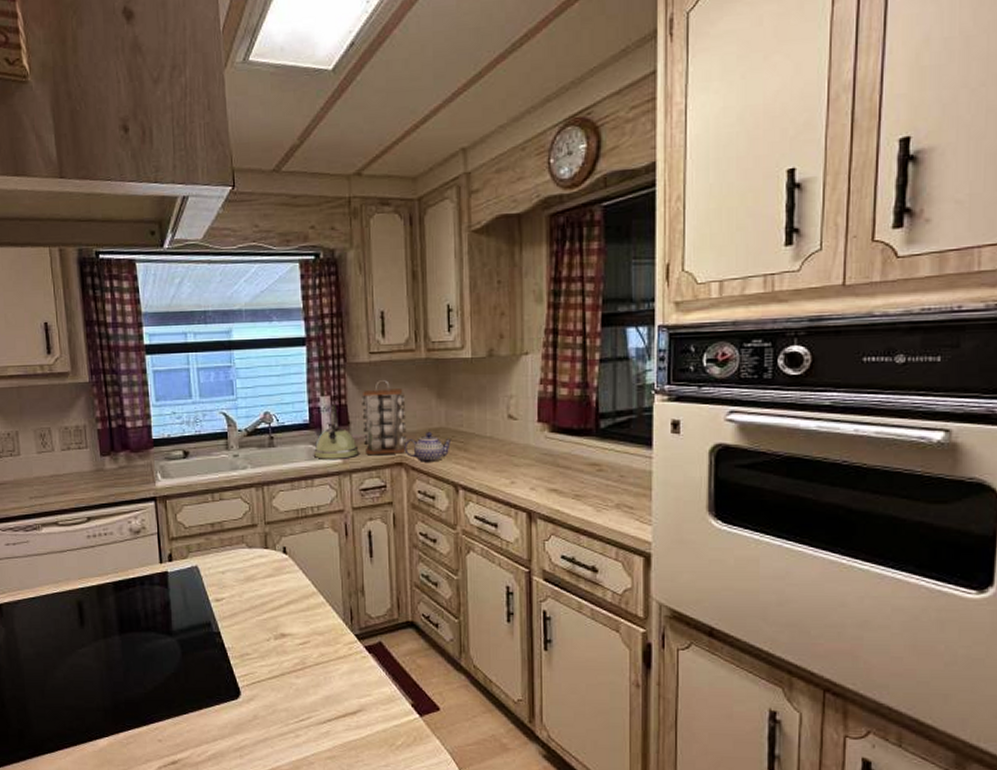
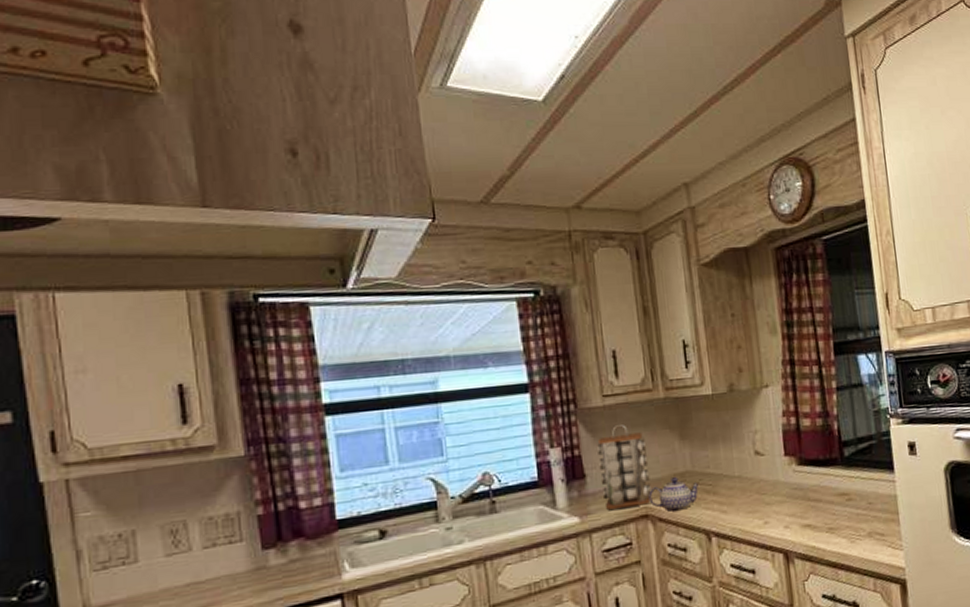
kettle: present [313,403,359,459] -> none [544,455,598,522]

